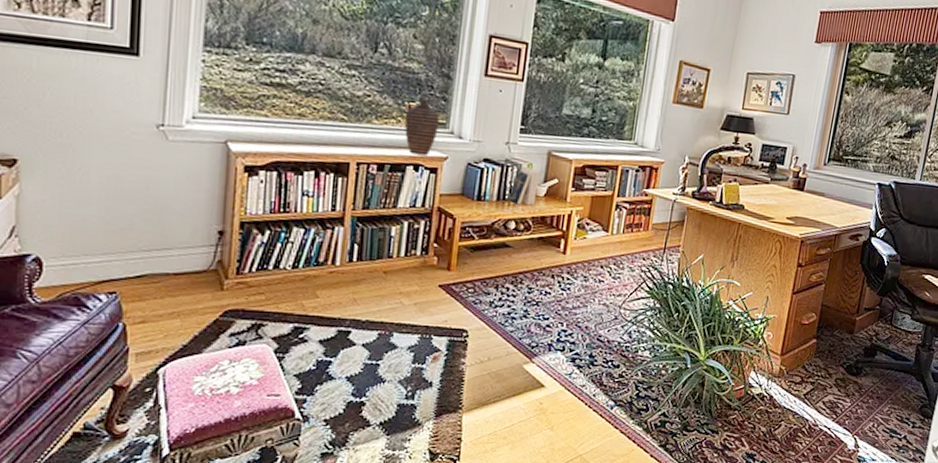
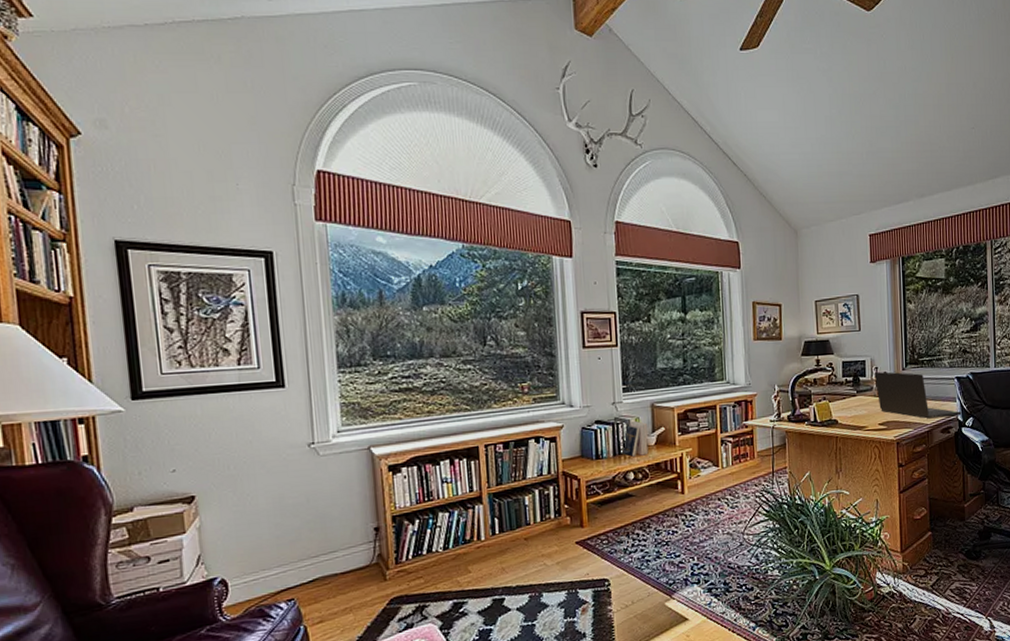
decorative vase: present [404,97,440,156] -> none [519,377,551,429]
laptop: none [791,161,875,224] -> present [874,371,962,419]

